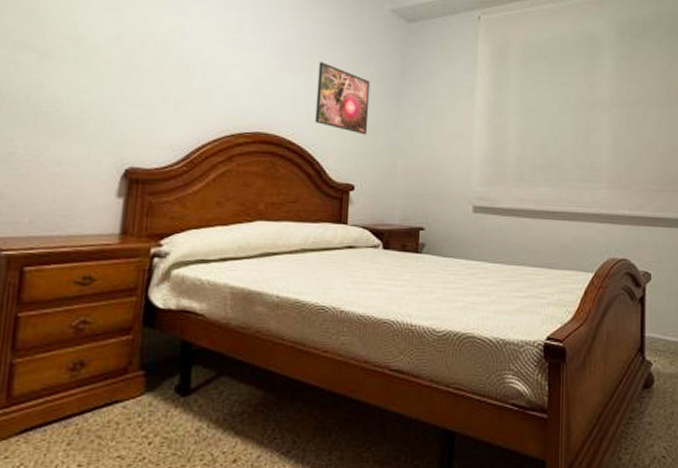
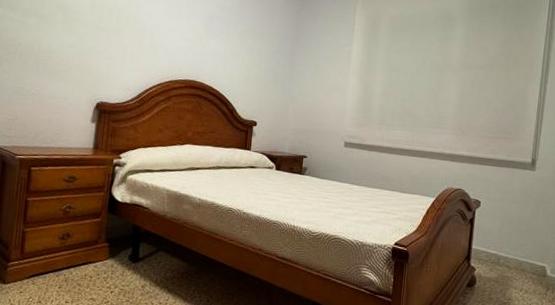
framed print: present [315,62,371,135] -> none [230,28,272,85]

